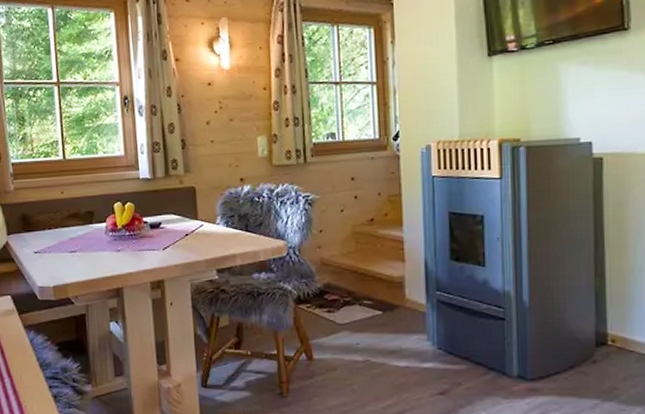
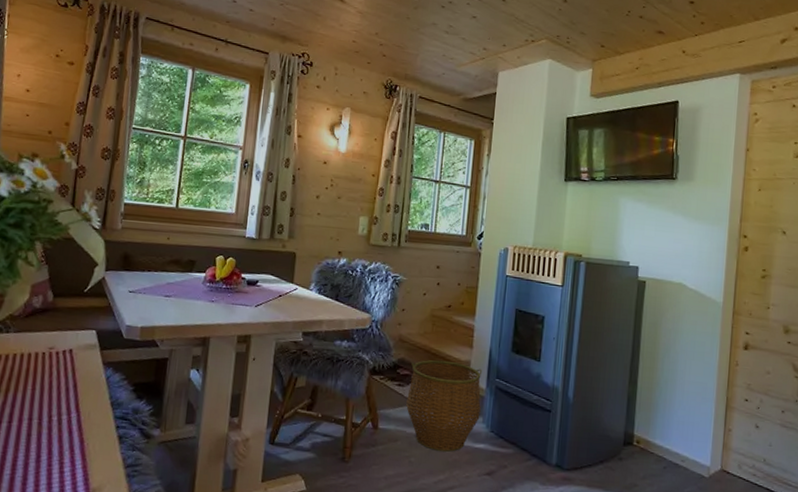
basket: none [339,279,424,375] -> present [406,359,483,452]

